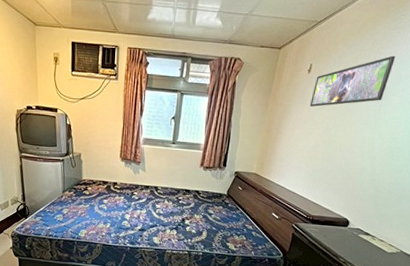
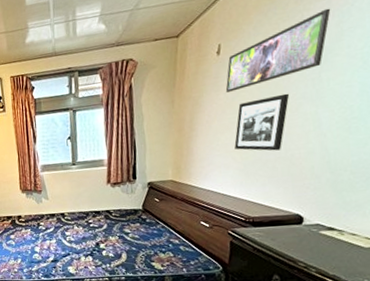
picture frame: none [309,117,356,163] -> present [234,93,290,151]

